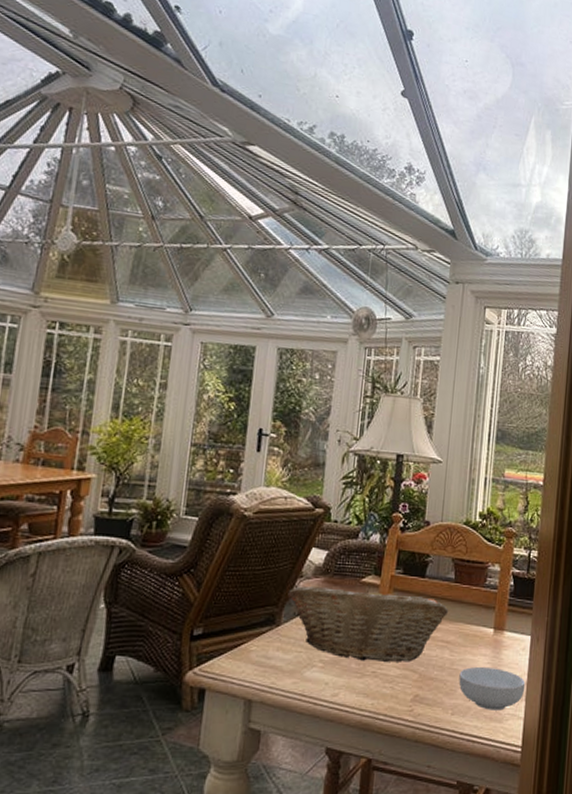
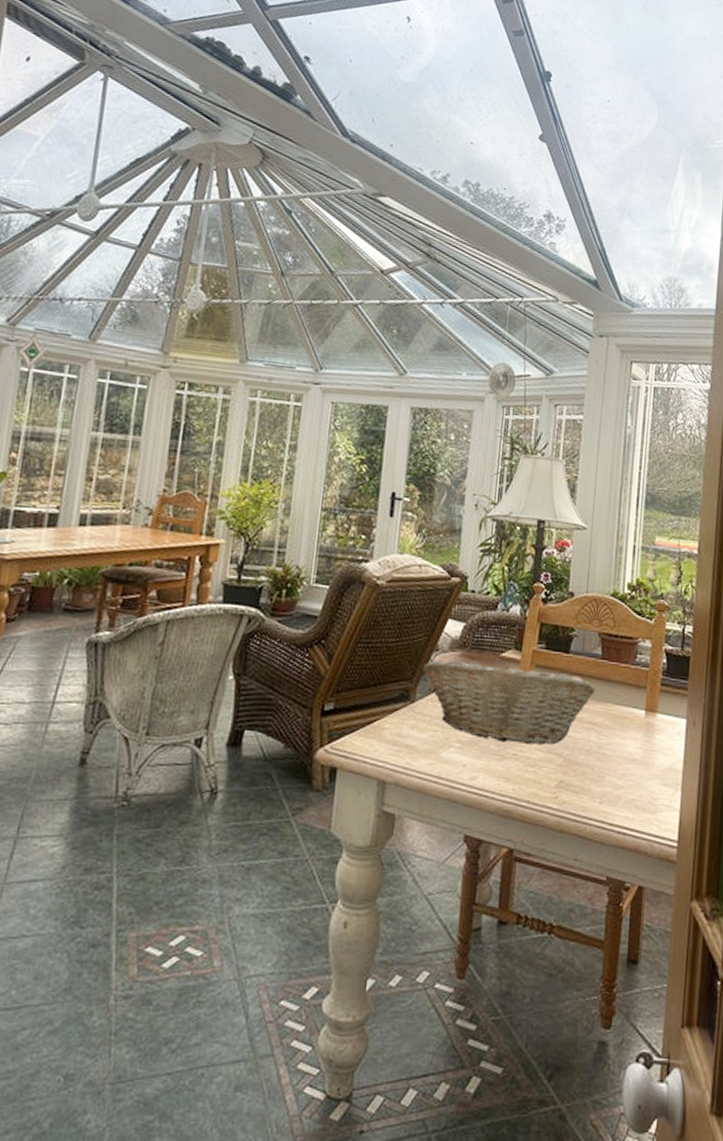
cereal bowl: present [459,666,526,711] -> none [607,751,681,801]

